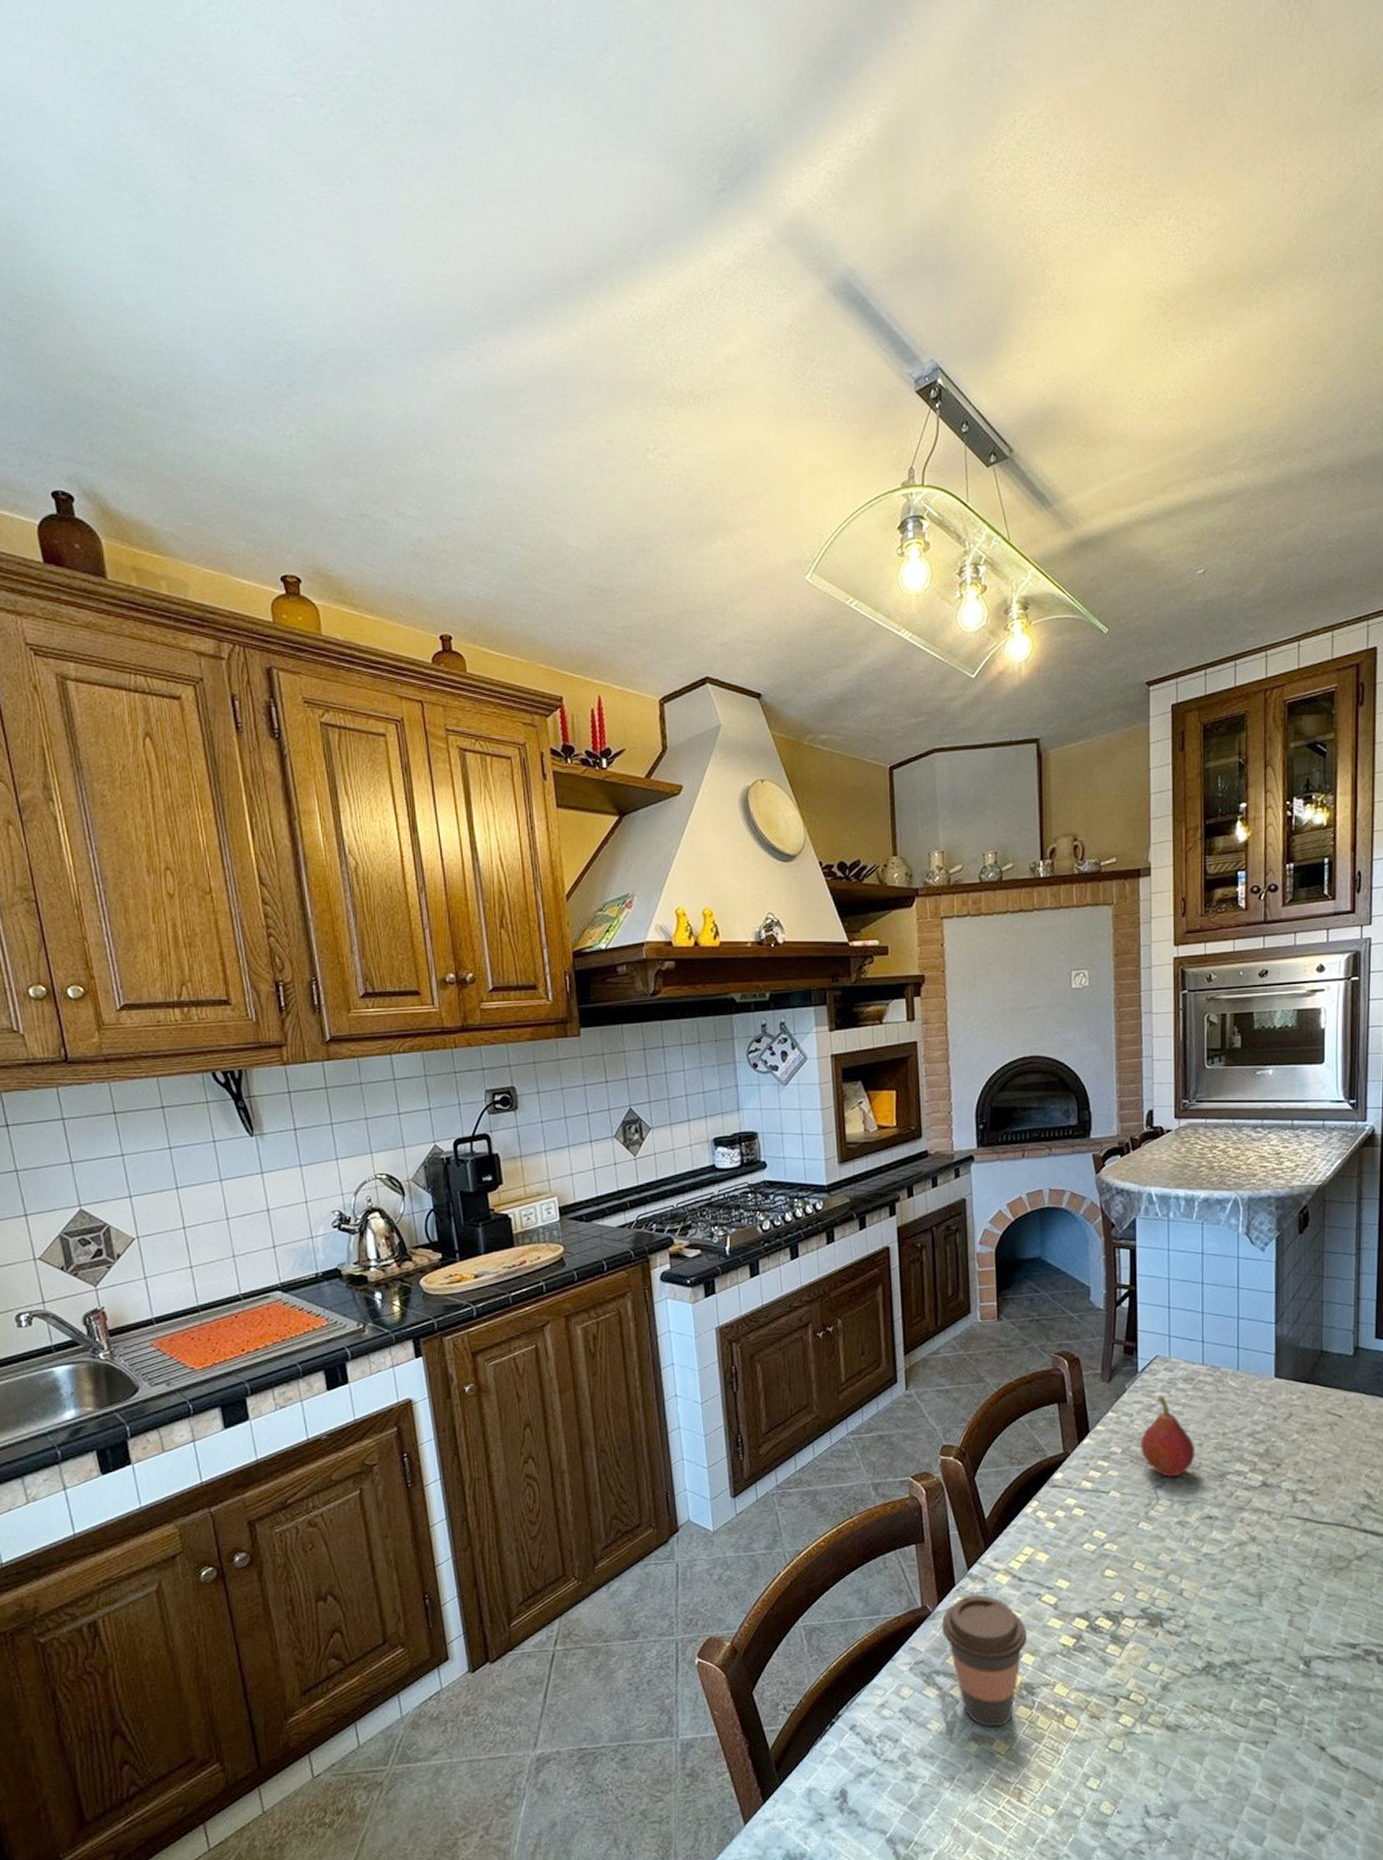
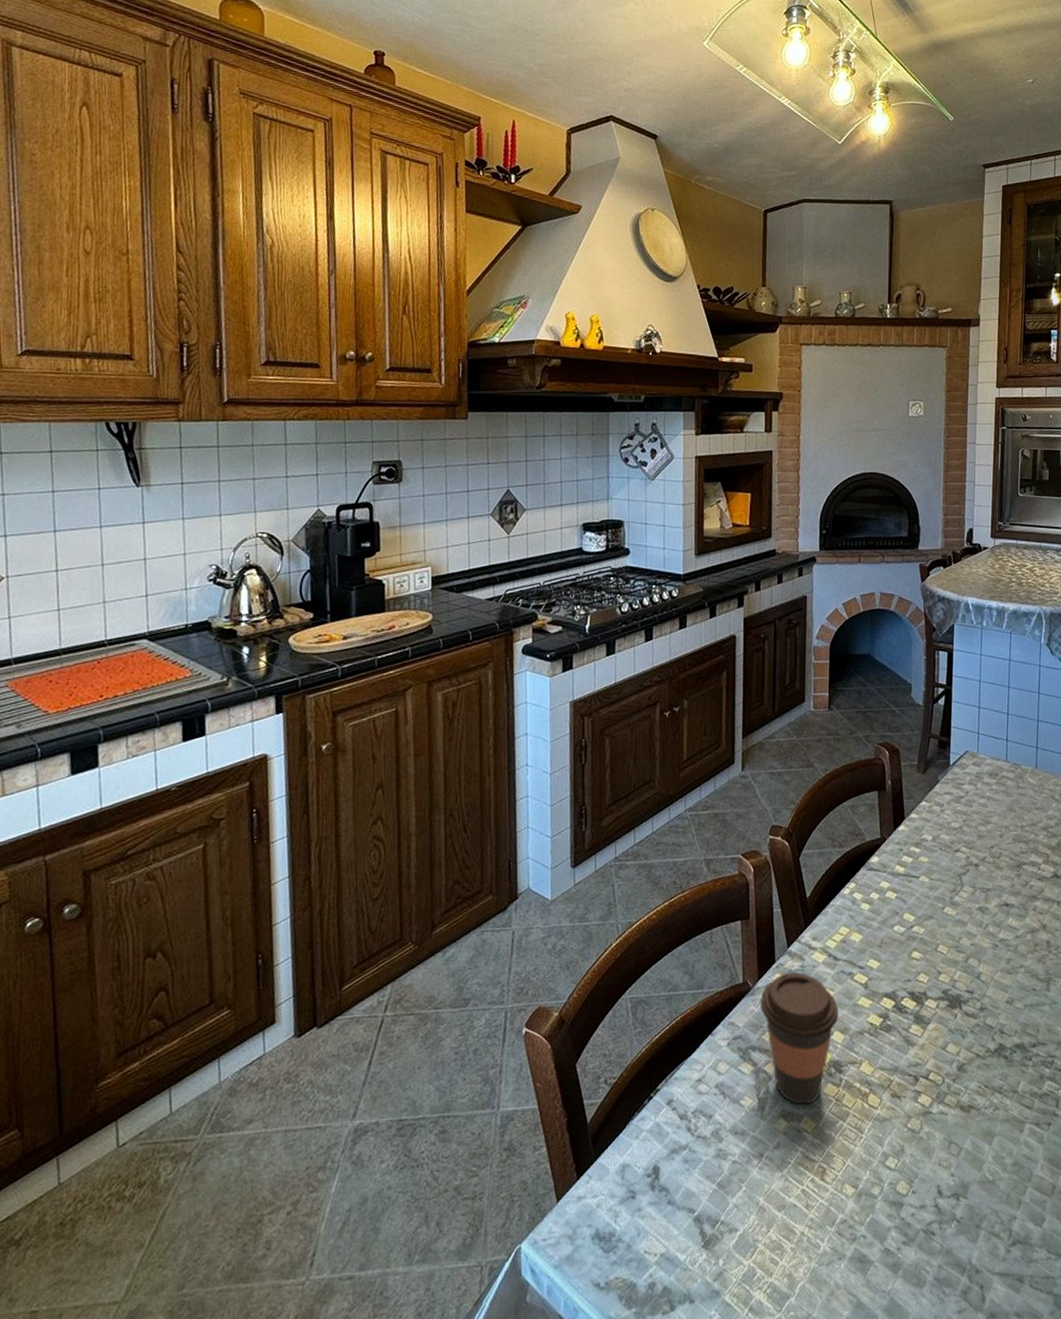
fruit: present [1141,1394,1196,1477] -> none [949,787,997,865]

